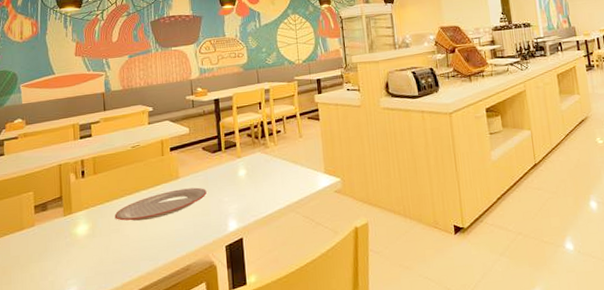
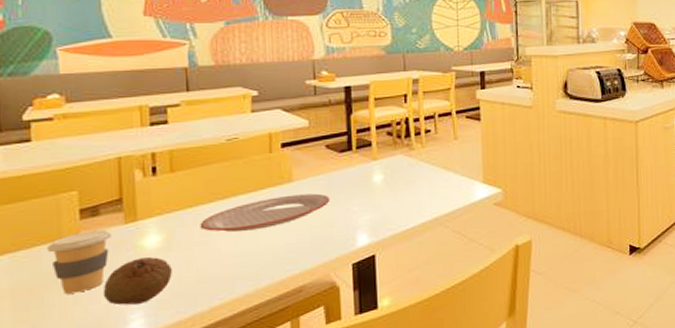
coffee cup: none [13,221,55,273] -> present [46,230,112,294]
fruit: none [49,242,96,282] -> present [102,257,172,306]

